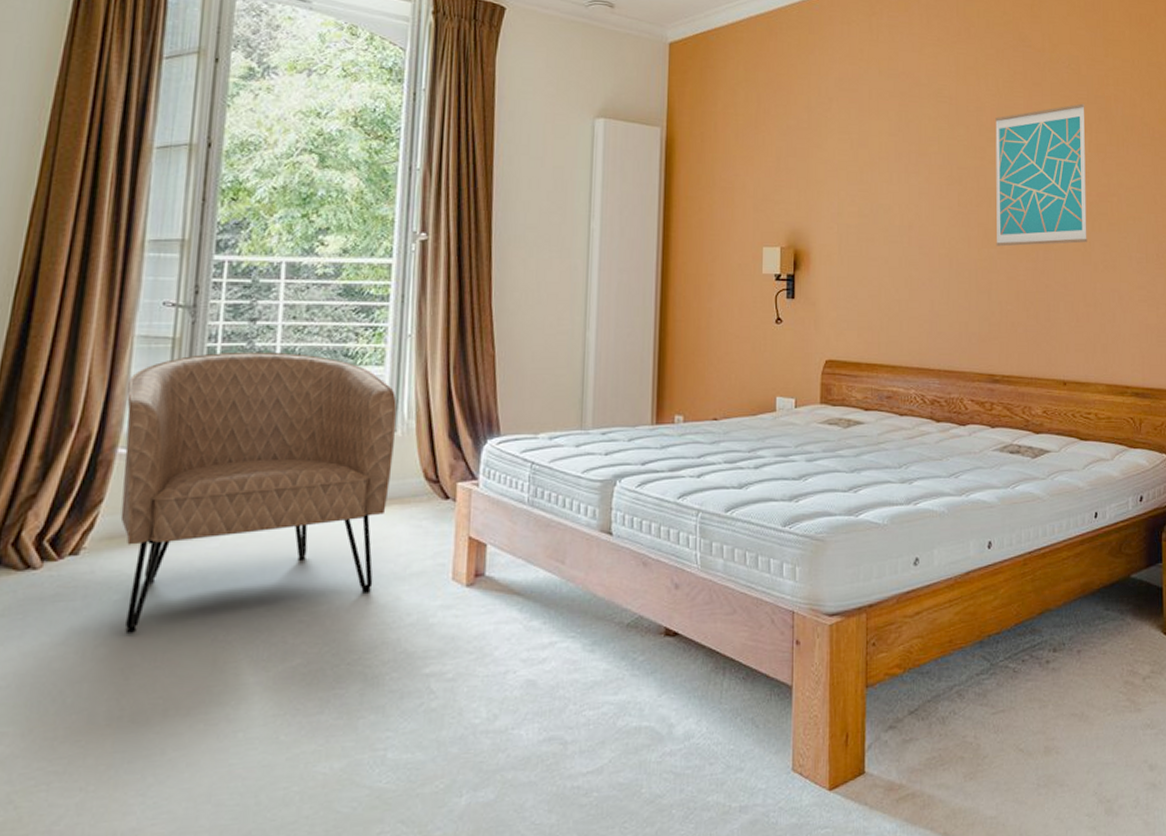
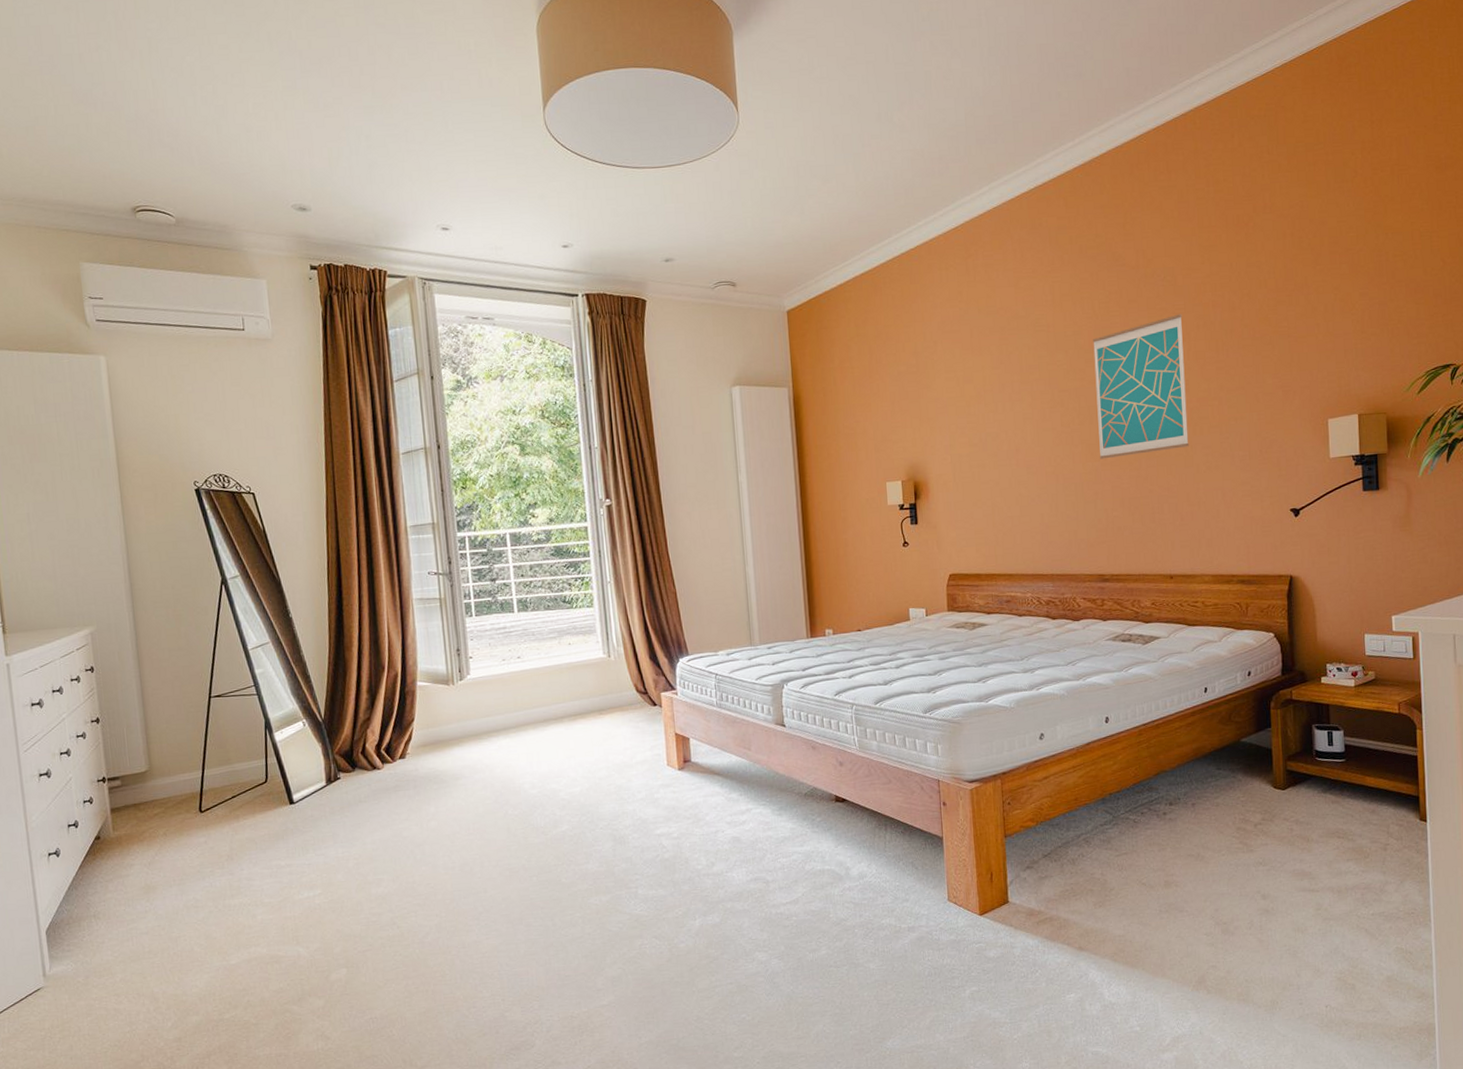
armchair: present [120,351,397,635] -> none [415,603,611,812]

